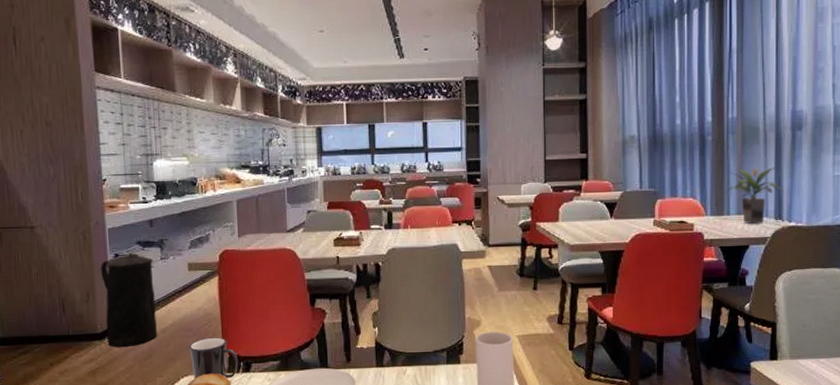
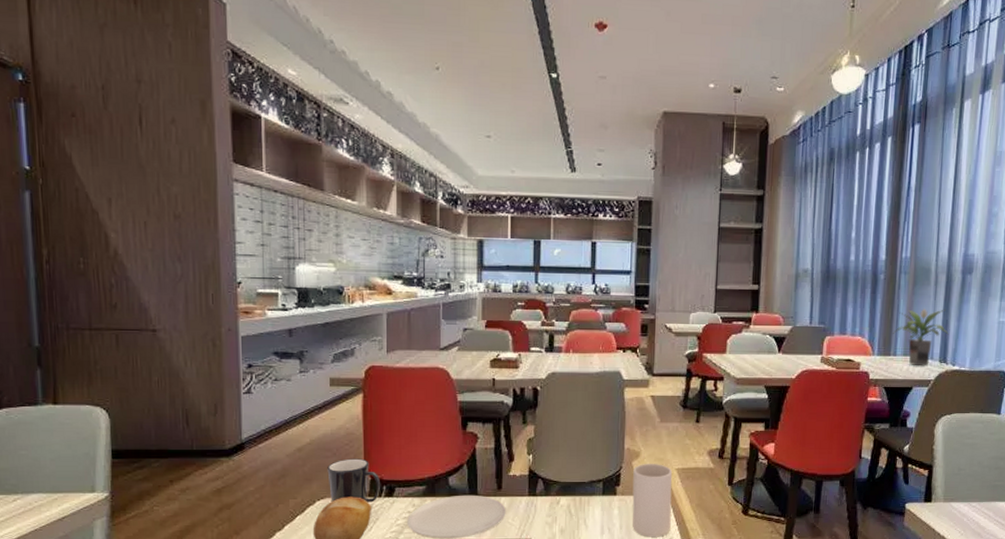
trash can: present [101,253,157,348] -> none [231,364,292,466]

